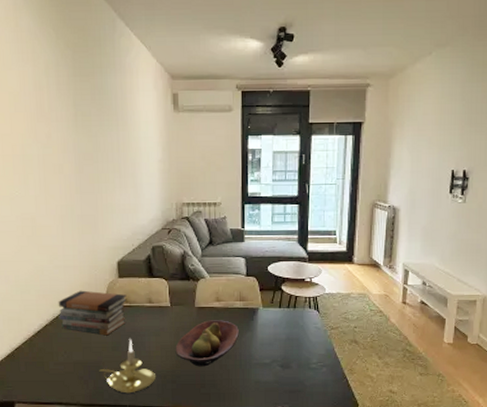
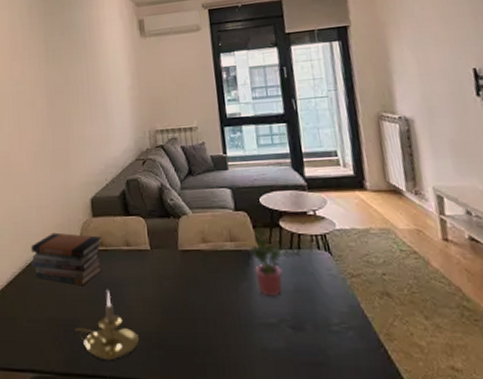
fruit bowl: present [175,320,240,367] -> none [159,266,235,327]
potted plant: none [256,285,296,344] -> present [250,221,302,297]

